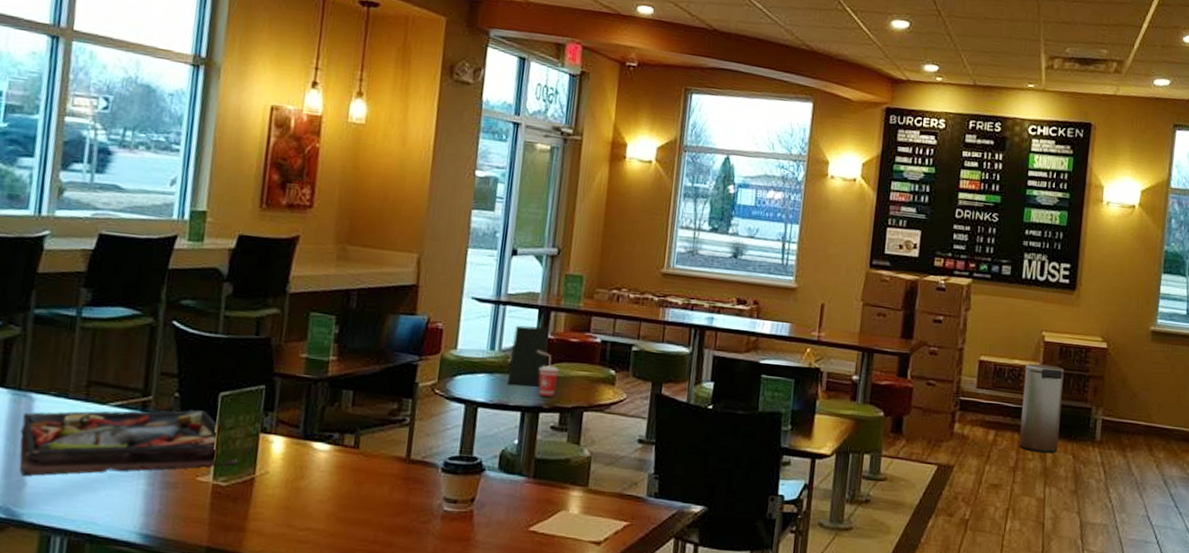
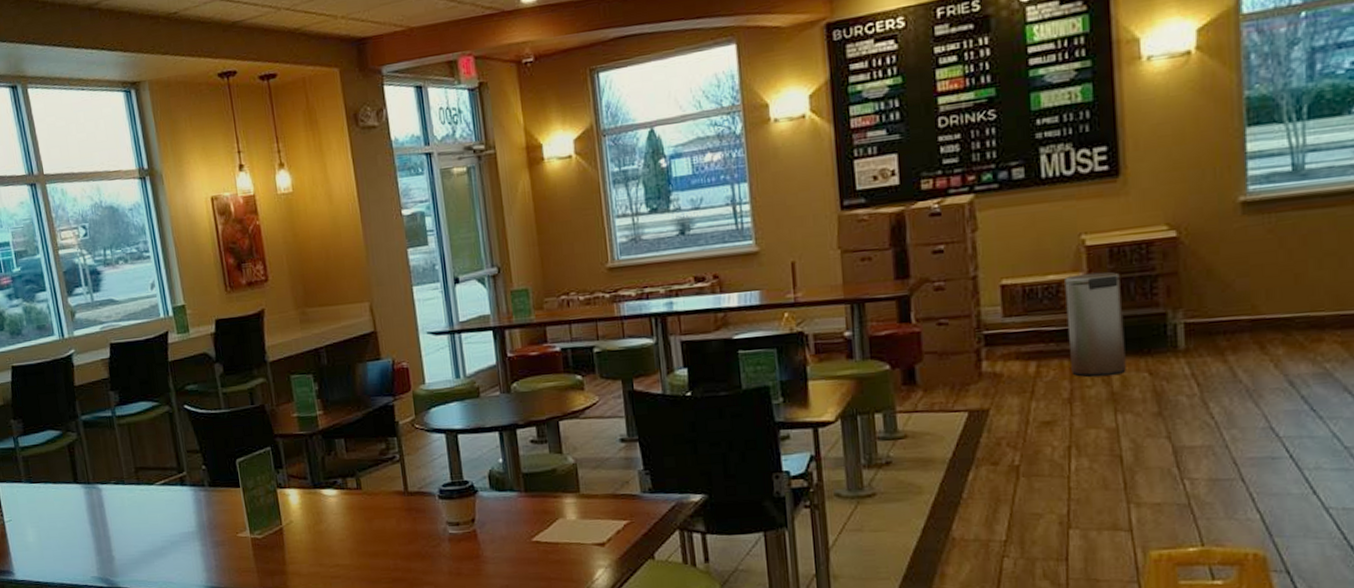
food tray: present [20,410,238,476] -> none [97,477,266,551]
paper bag: present [508,325,549,387] -> none [474,347,513,409]
beverage cup: present [536,350,559,397] -> none [499,370,527,414]

